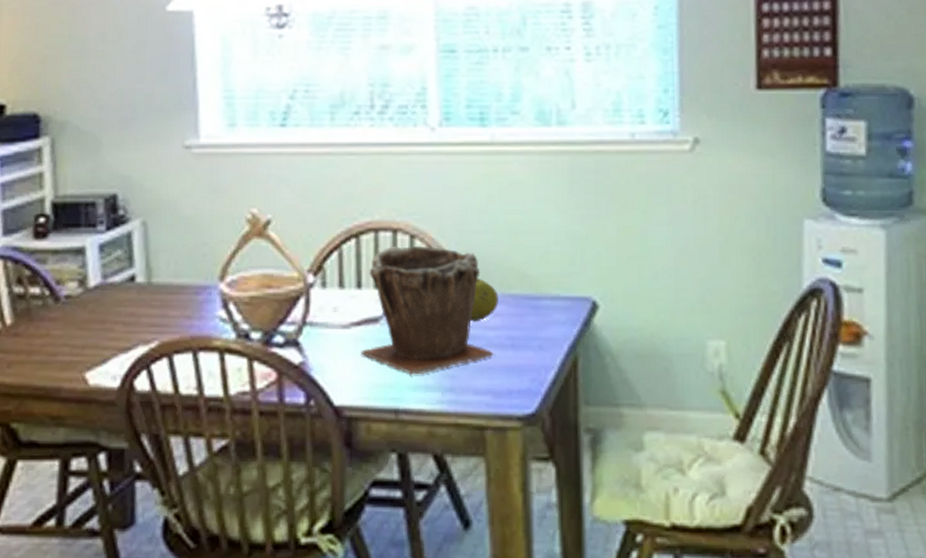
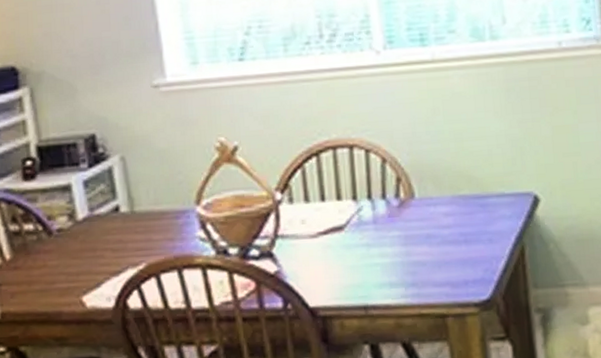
plant pot: present [360,245,495,375] -> none [329,158,450,275]
fruit: present [470,278,499,322] -> none [425,183,450,223]

